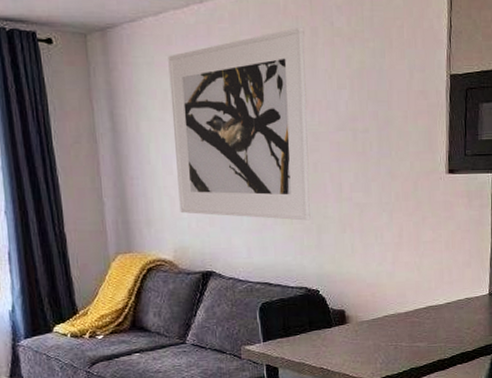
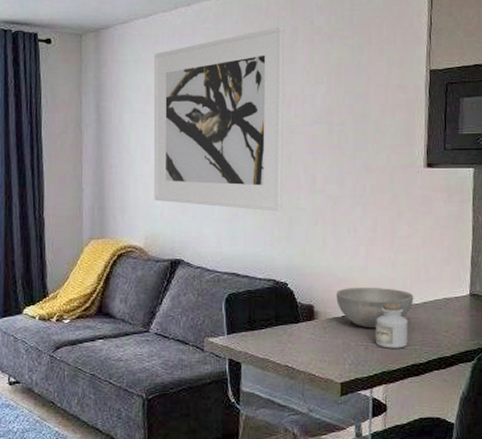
bowl: none [366,290,439,329] -> present [336,287,414,329]
jar: none [403,304,434,347] -> present [375,302,408,348]

